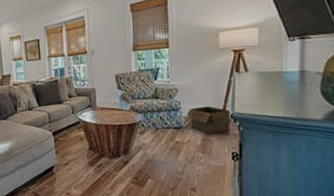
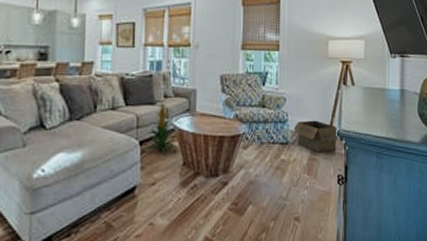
indoor plant: none [57,100,84,141] -> present [146,100,178,154]

